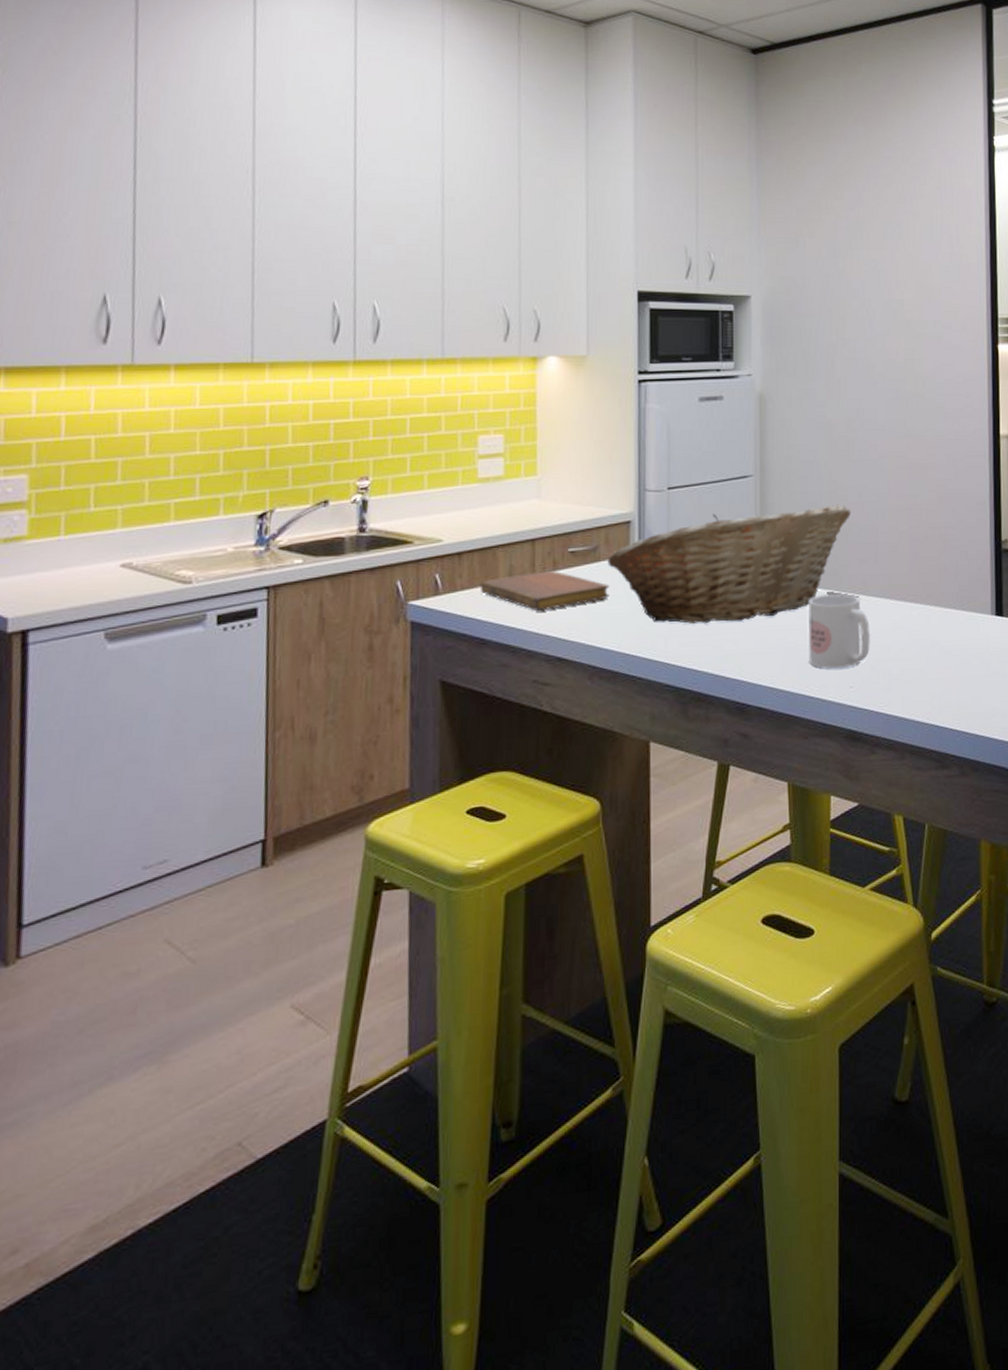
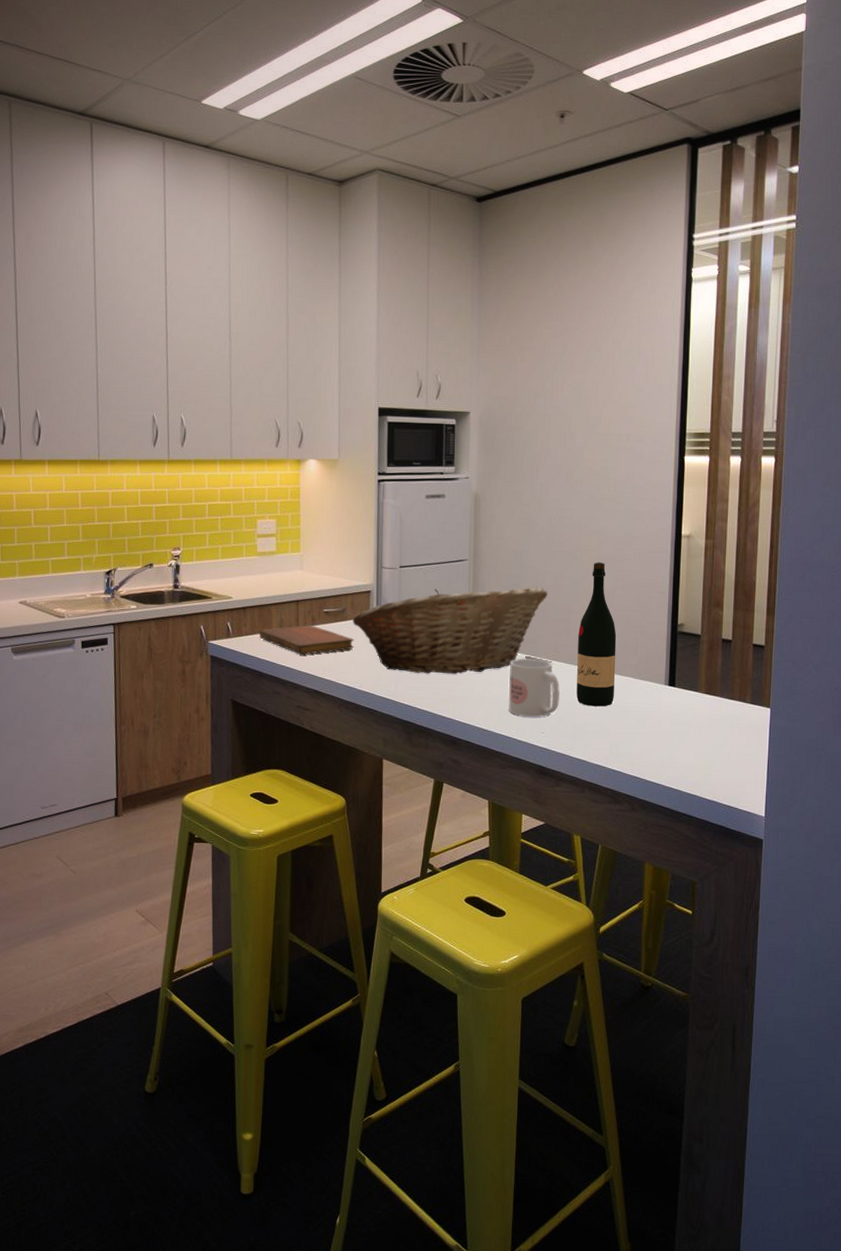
wine bottle: none [889,470,934,649] -> present [576,561,617,707]

